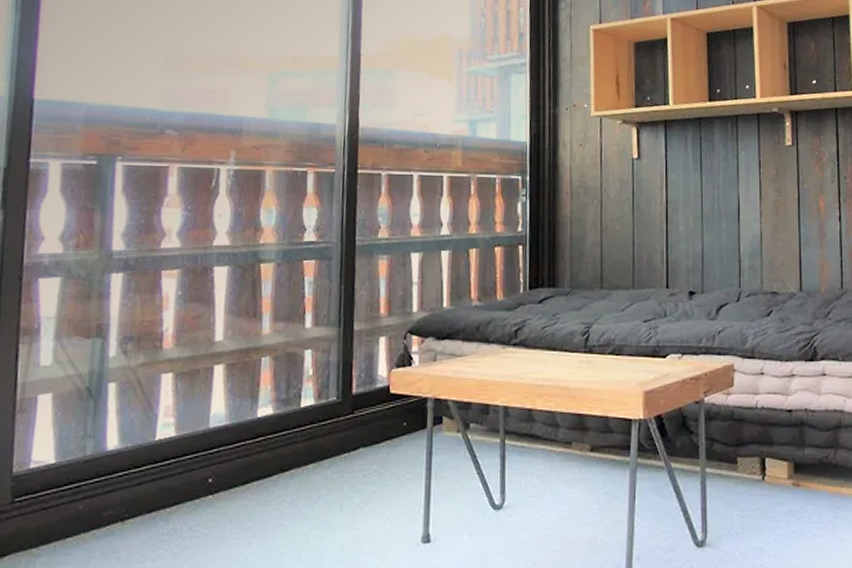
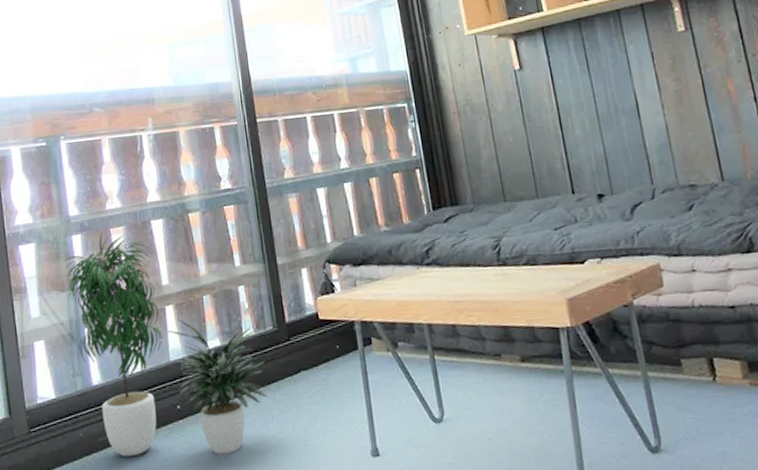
potted plant: none [93,272,321,536] -> present [64,231,267,457]

